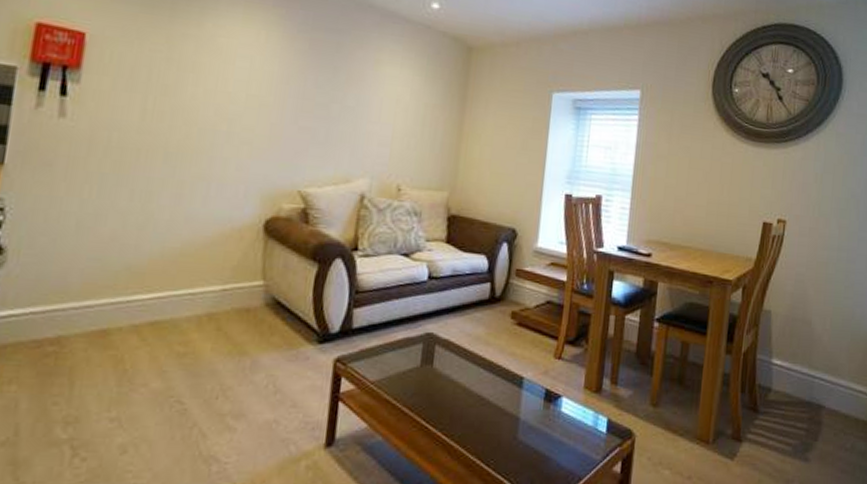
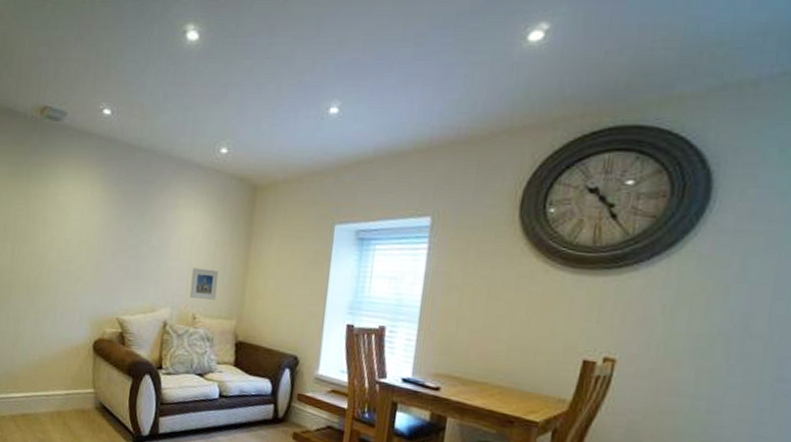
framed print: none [393,132,429,169] -> present [189,267,219,300]

